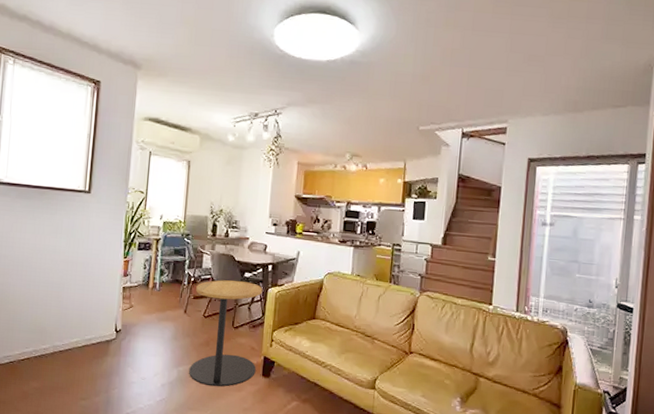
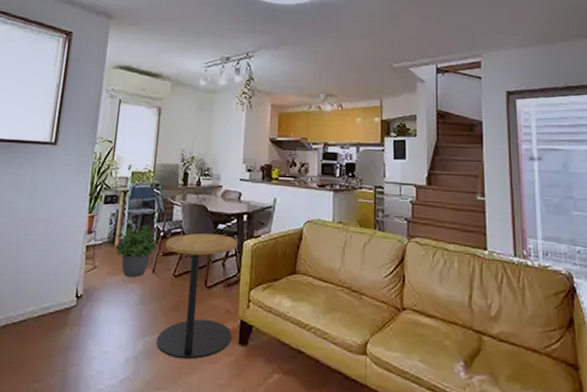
potted plant: none [149,270,191,316] -> present [115,224,160,277]

